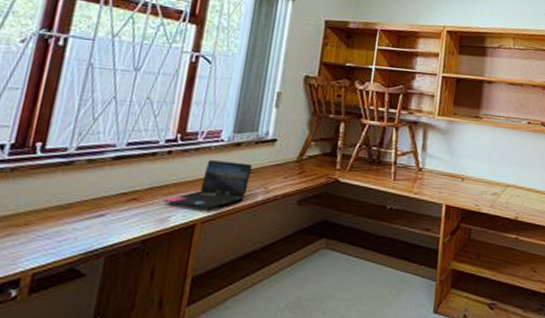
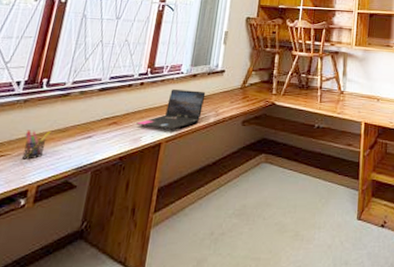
pen holder: none [10,205,50,242] -> present [21,130,51,160]

